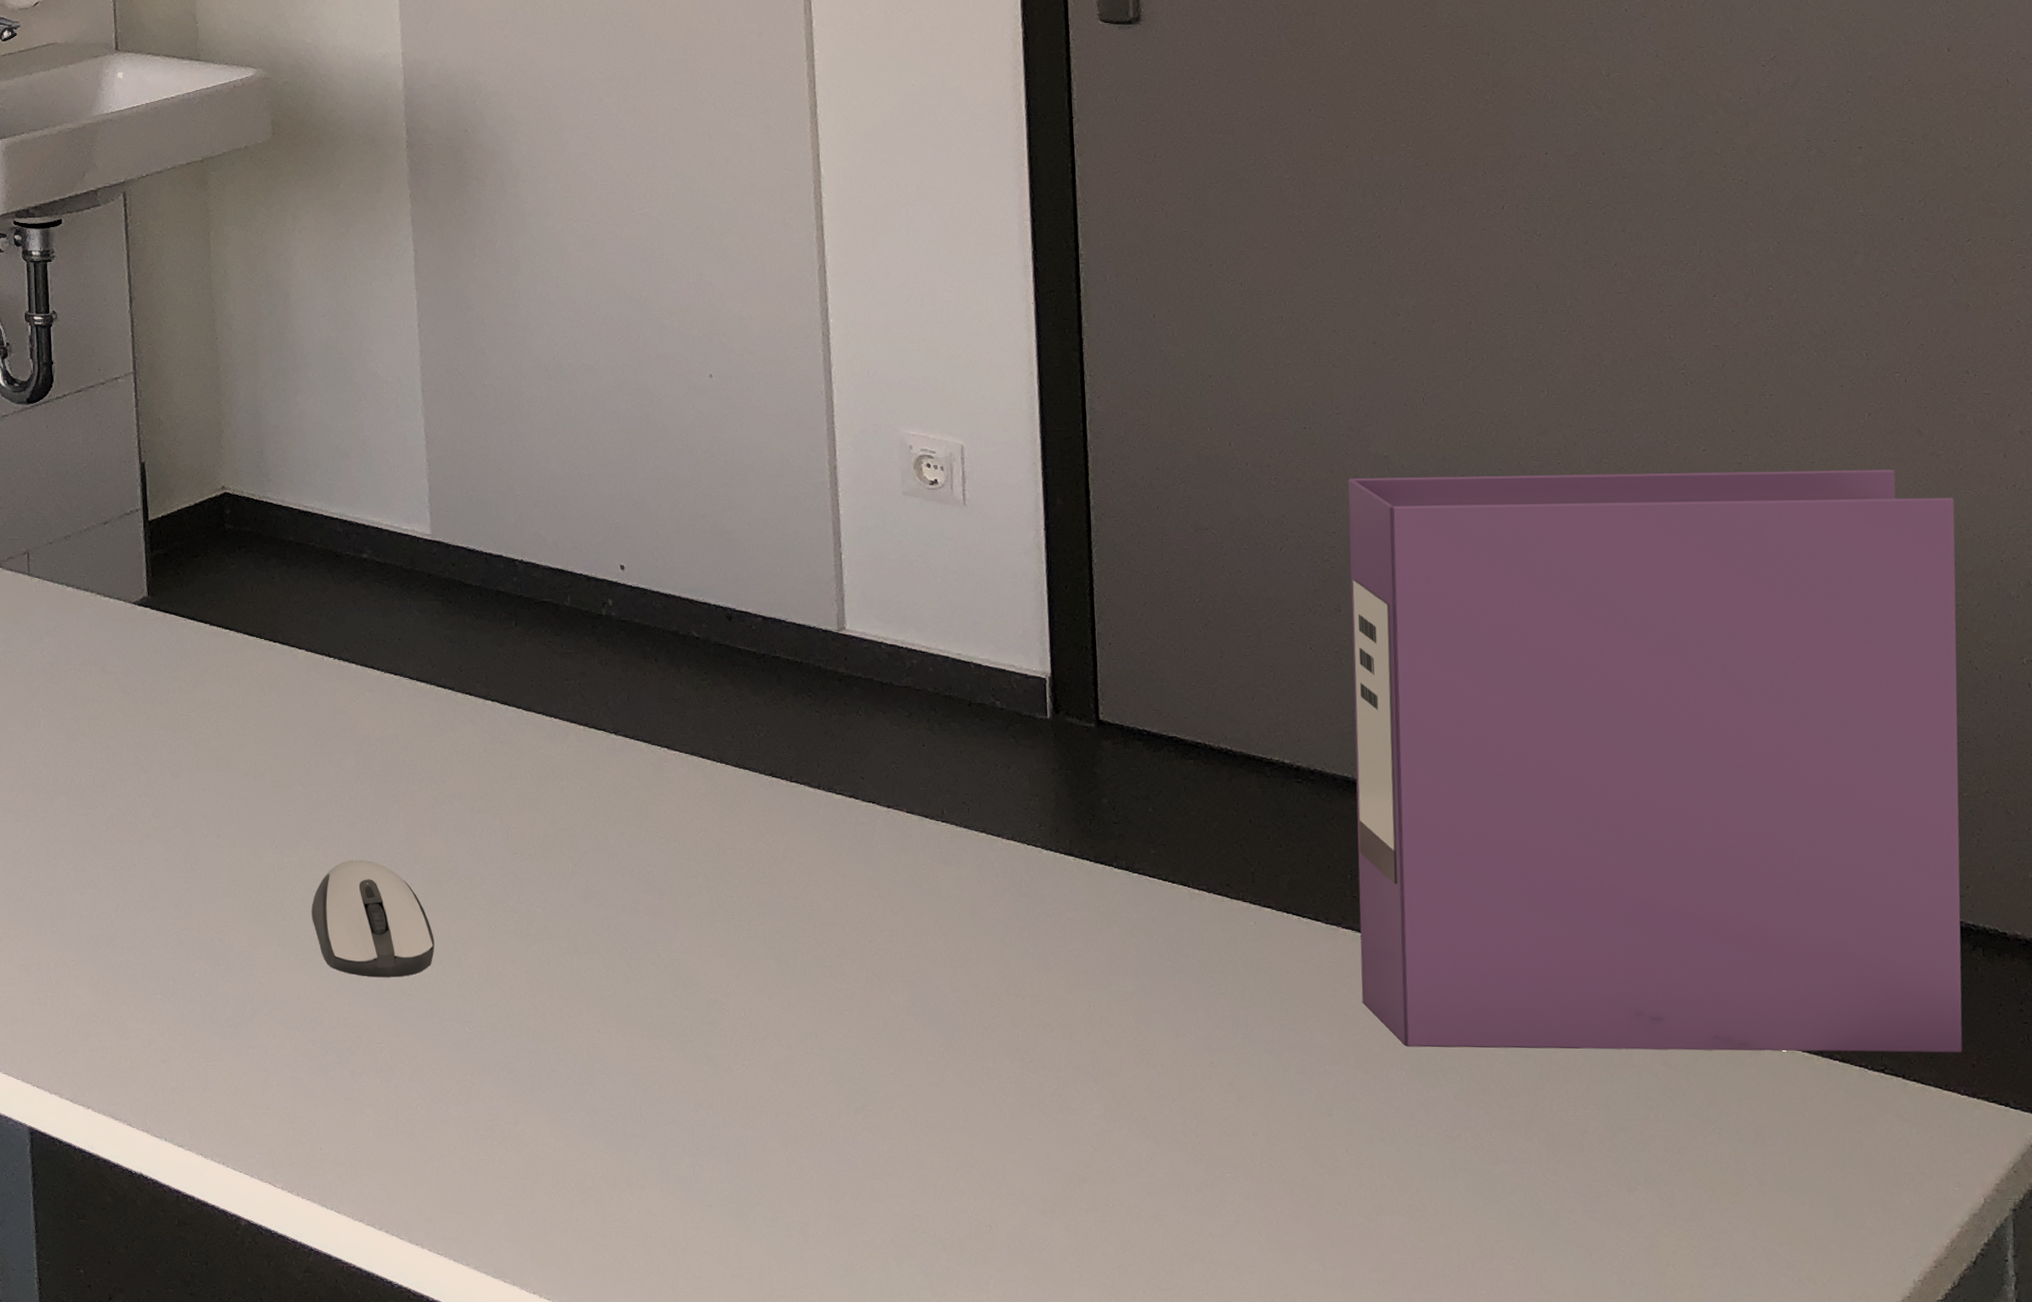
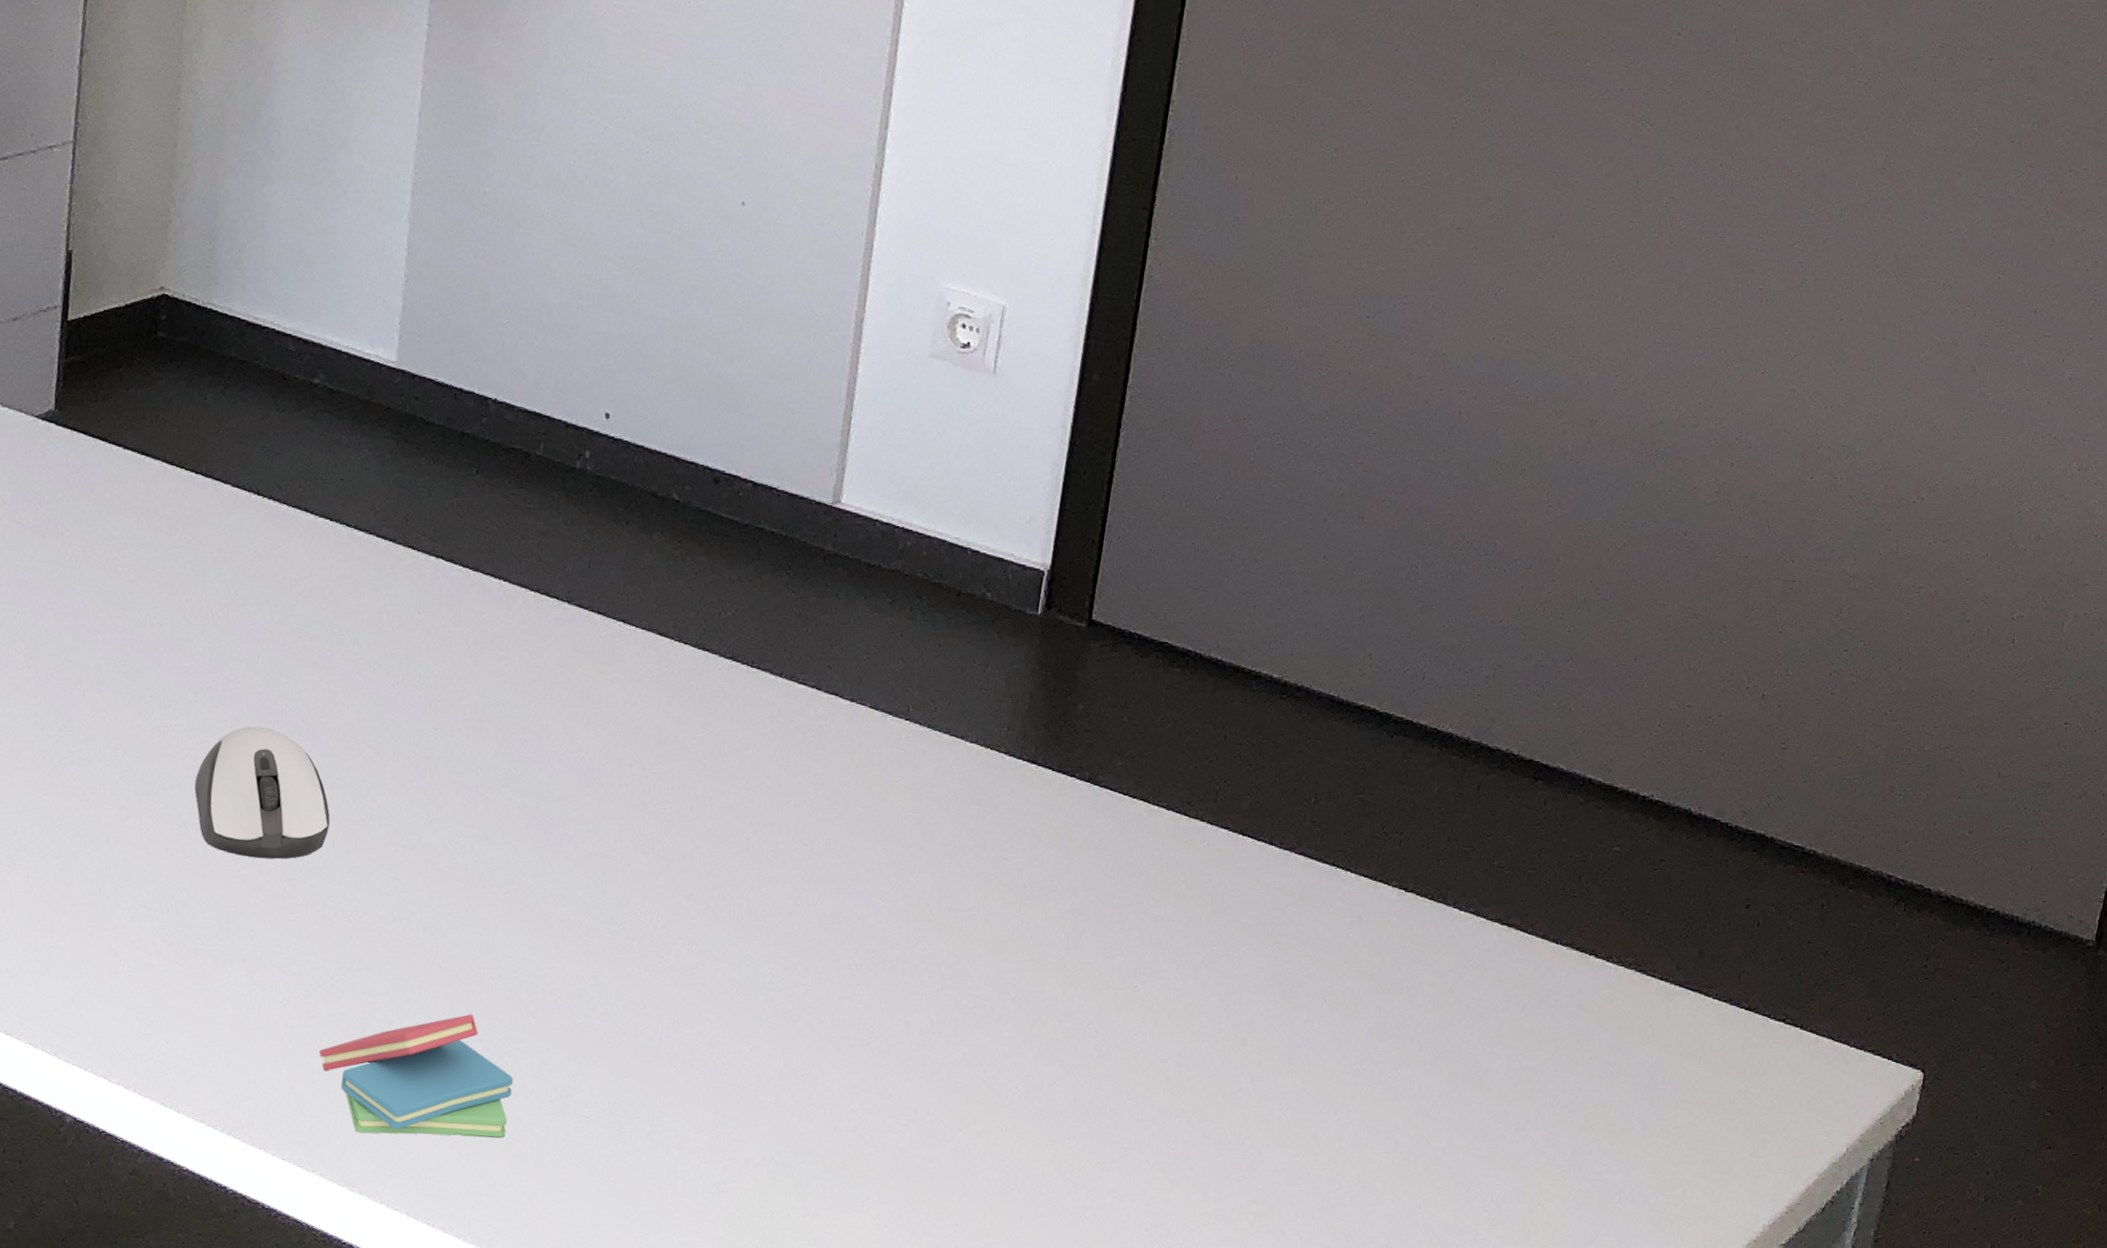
sticky notes: none [456,1112,638,1229] -> present [319,1014,513,1138]
binder: present [1347,469,1963,1053] -> none [1299,375,1990,1006]

